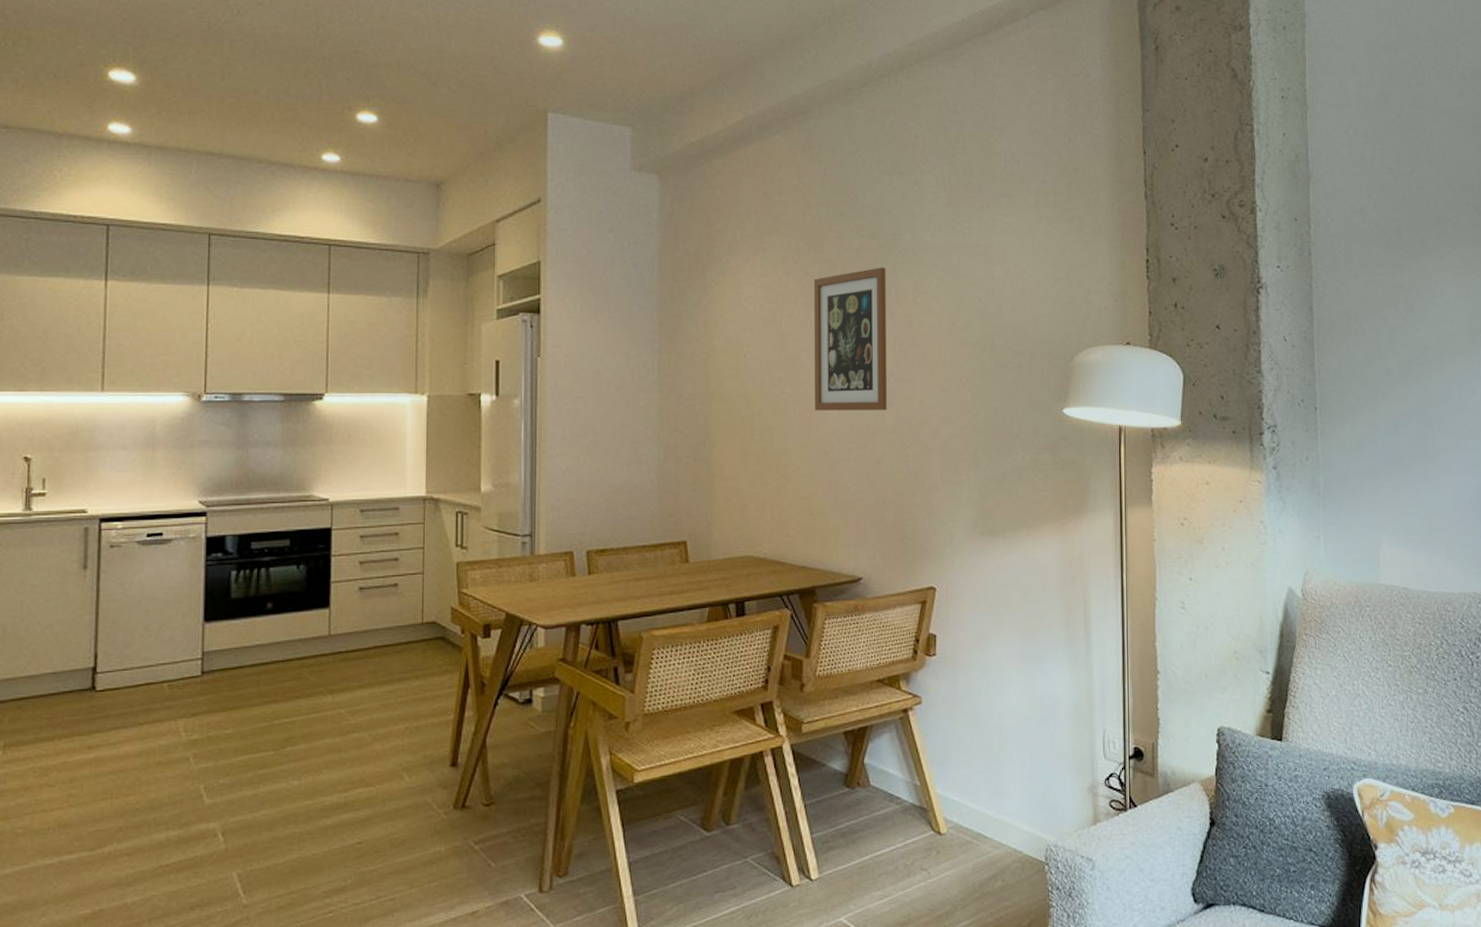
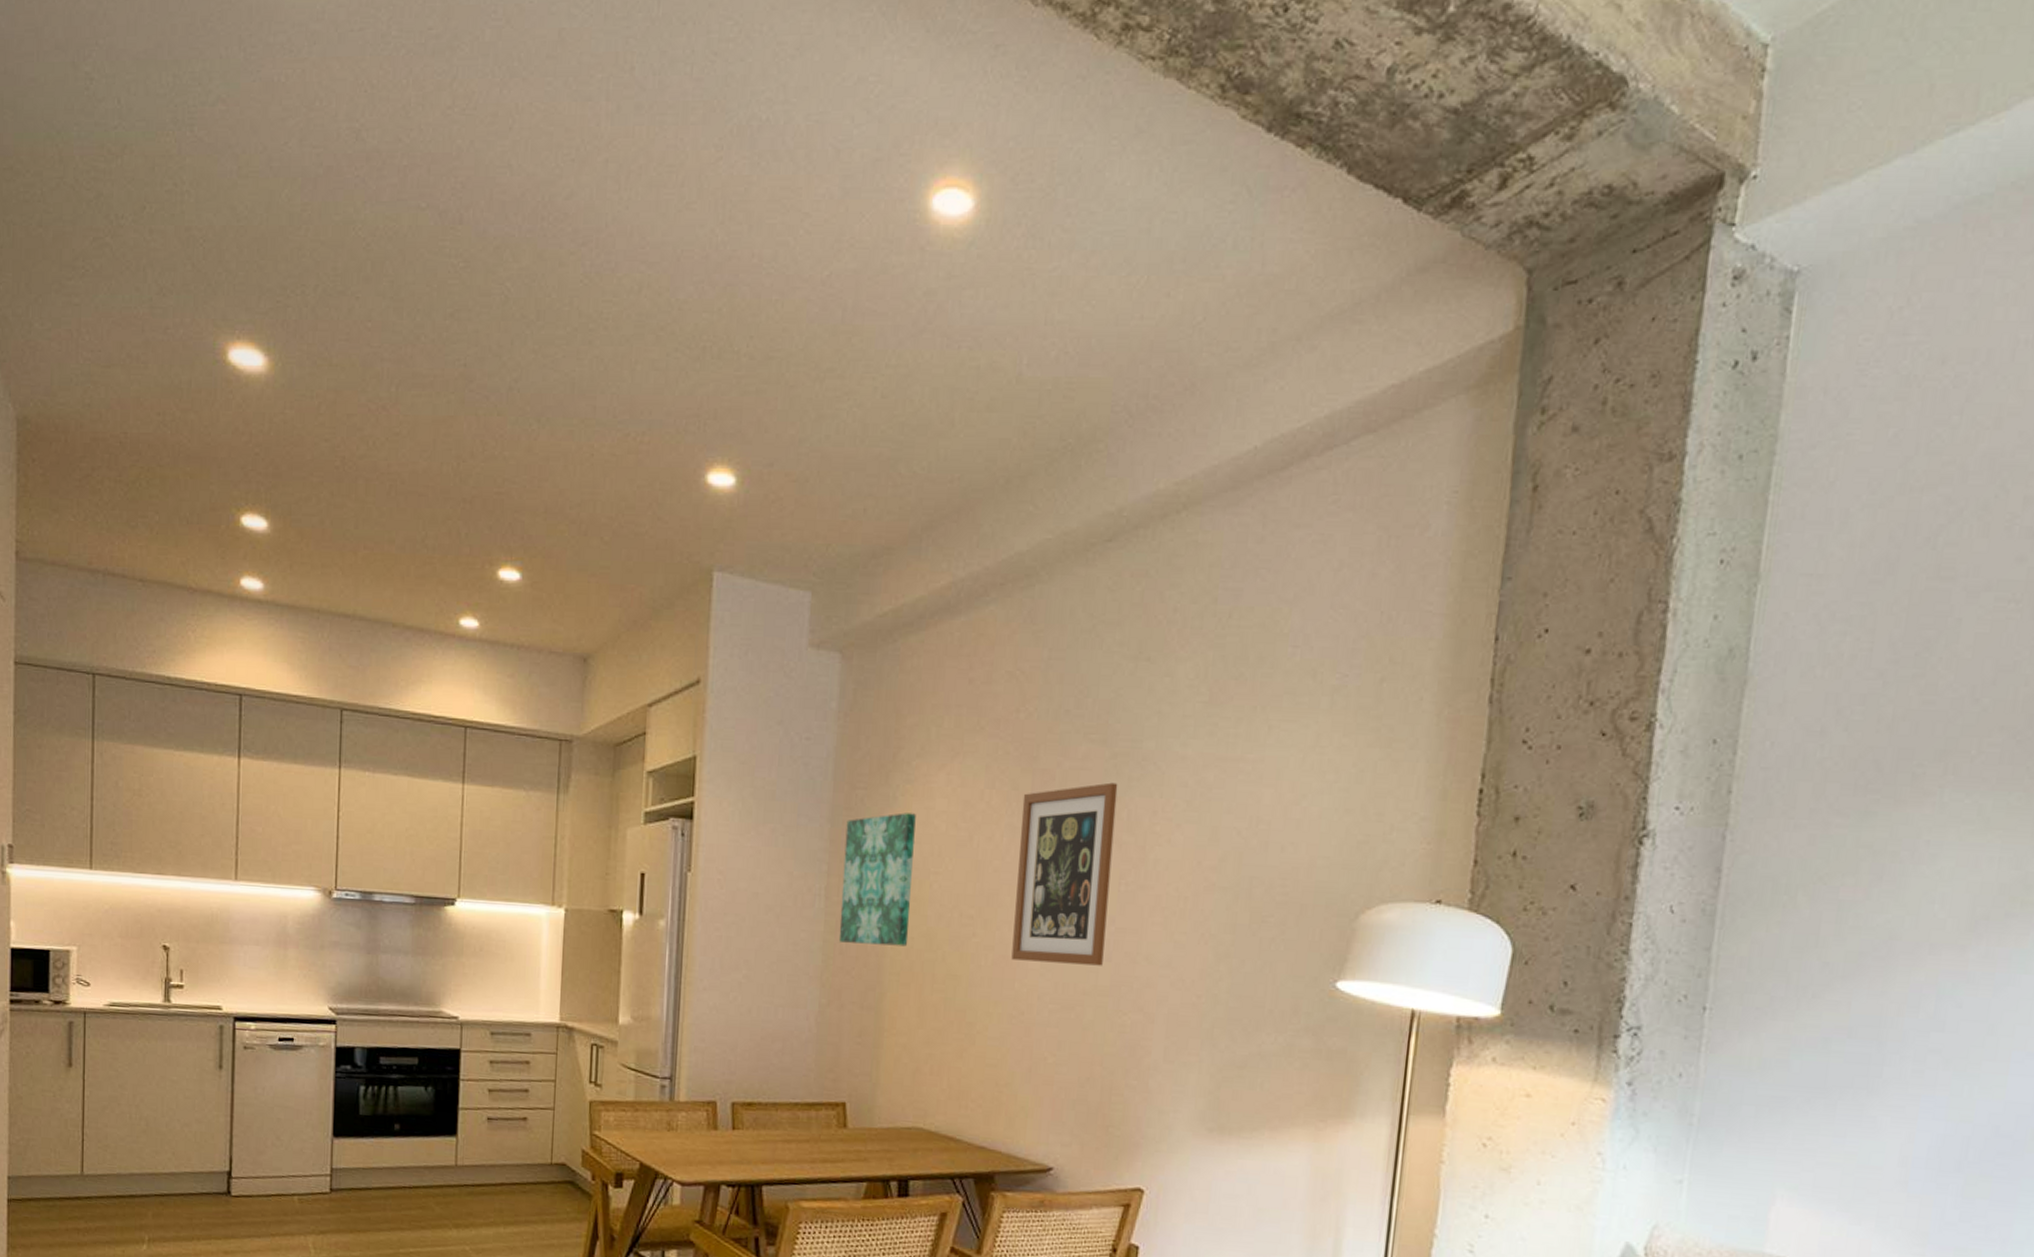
wall art: none [671,299,730,407] -> present [838,813,916,947]

